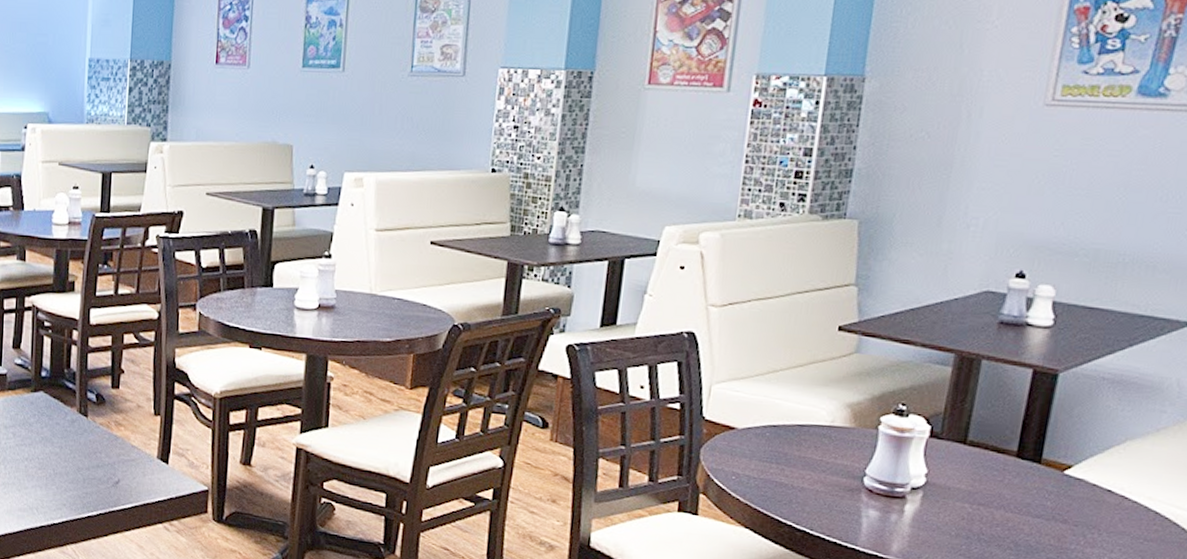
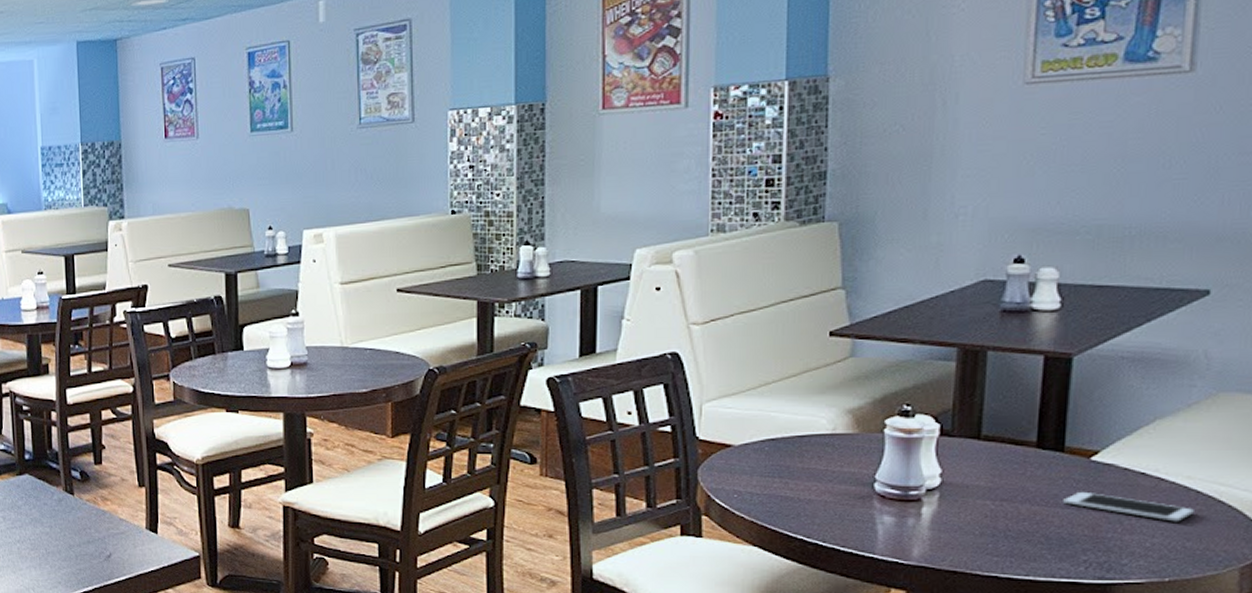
cell phone: none [1034,502,1151,540] -> present [1063,491,1194,522]

